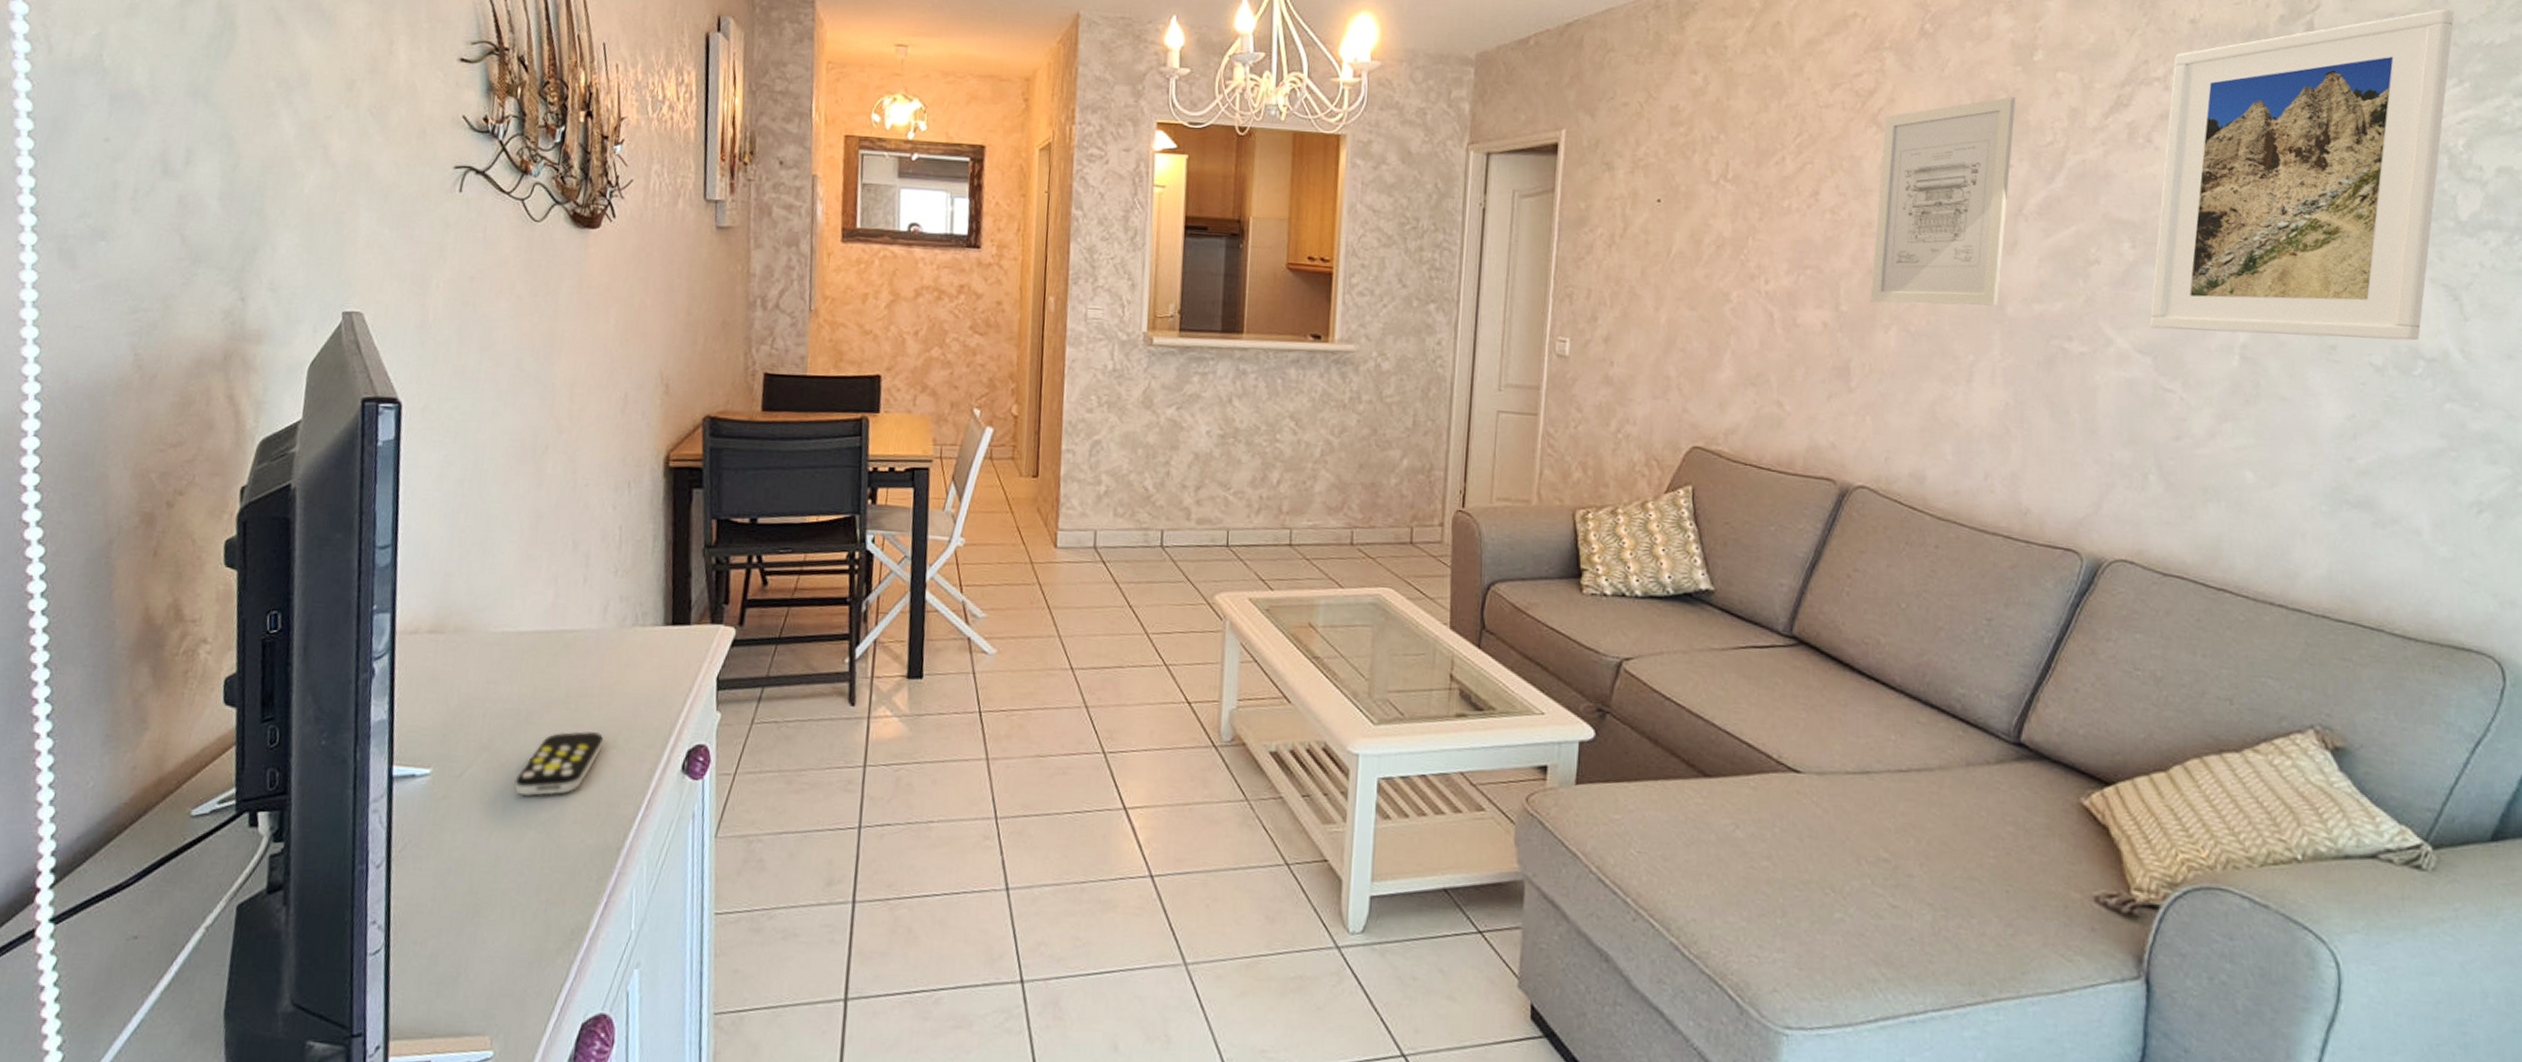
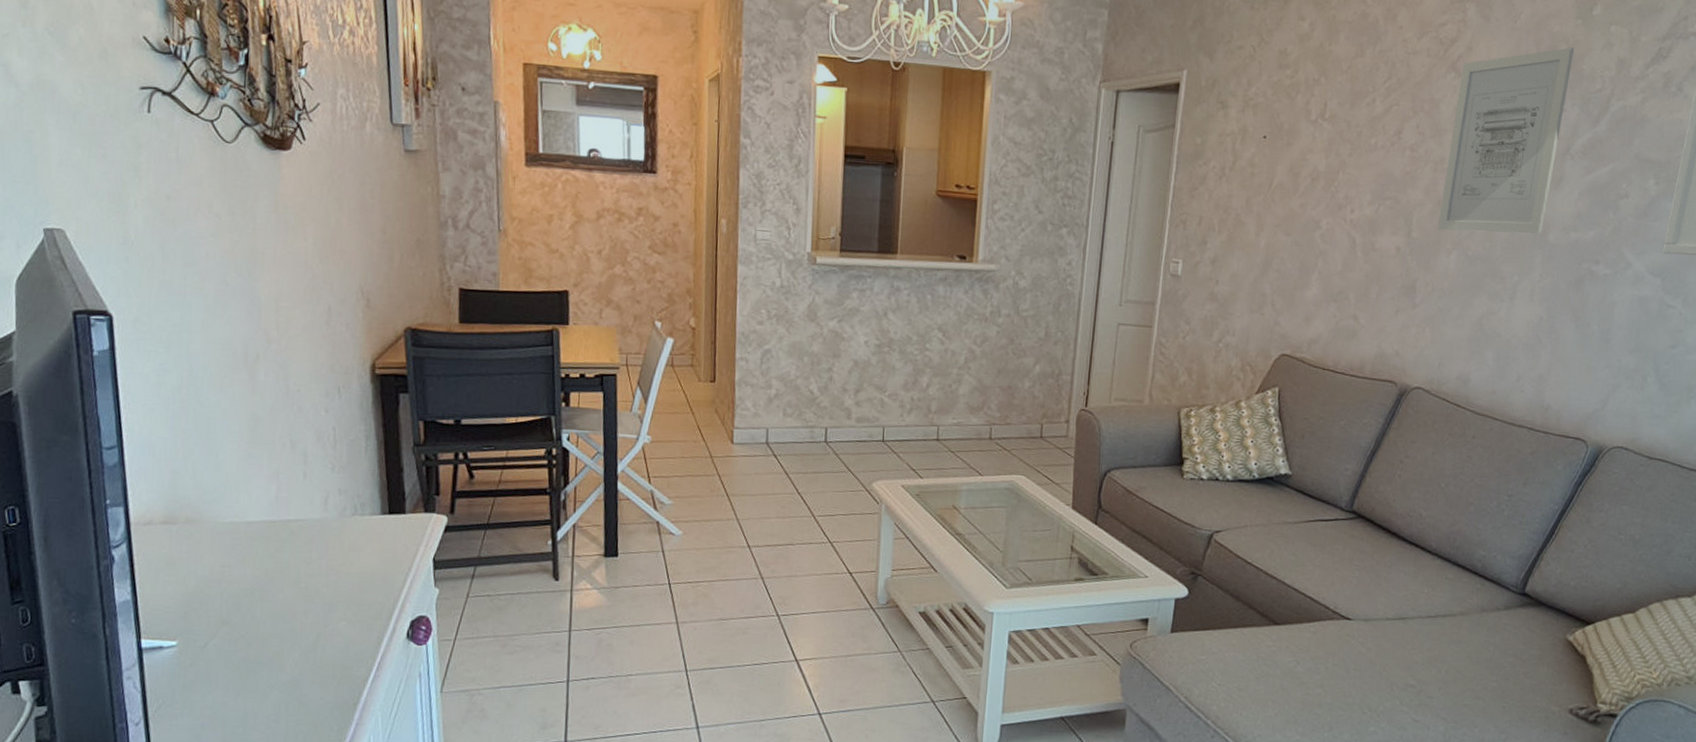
remote control: present [514,730,604,796] -> none [255,606,334,662]

